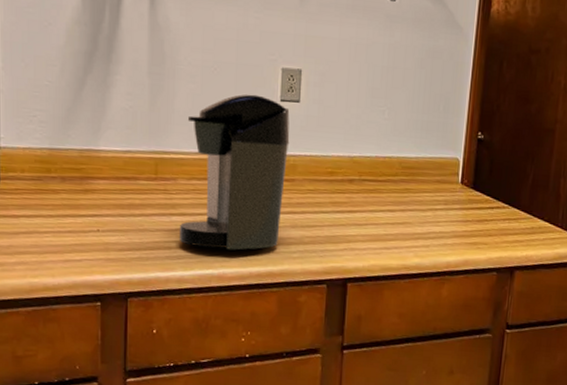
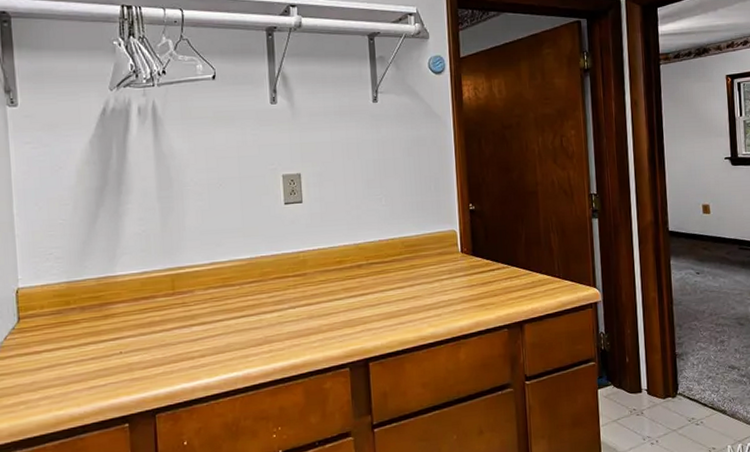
coffee maker: present [180,94,290,251] -> none [198,202,298,352]

